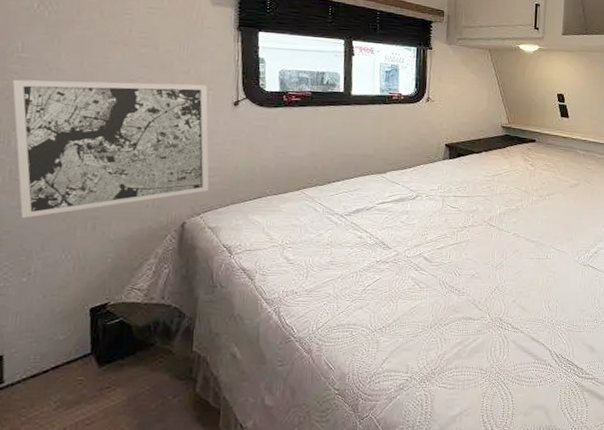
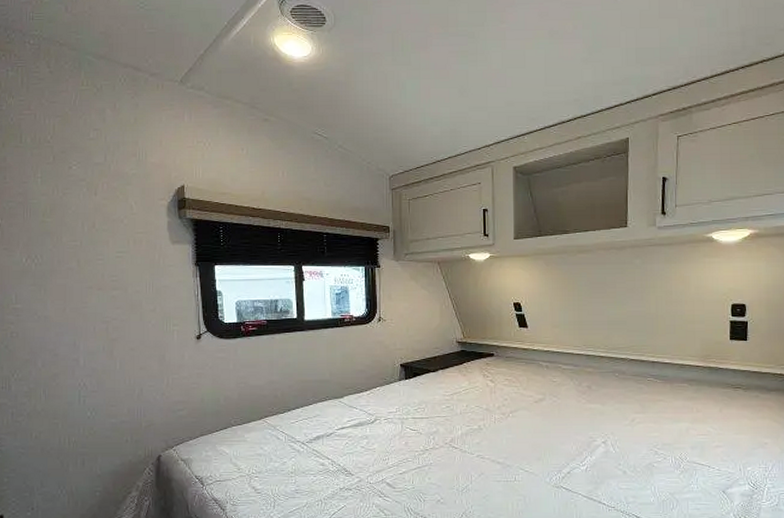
wall art: present [12,79,210,218] -> none [10,321,180,457]

